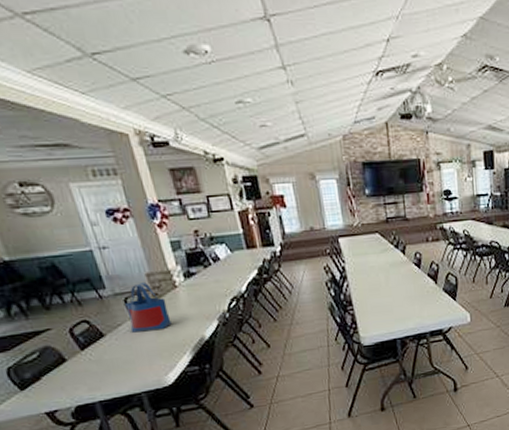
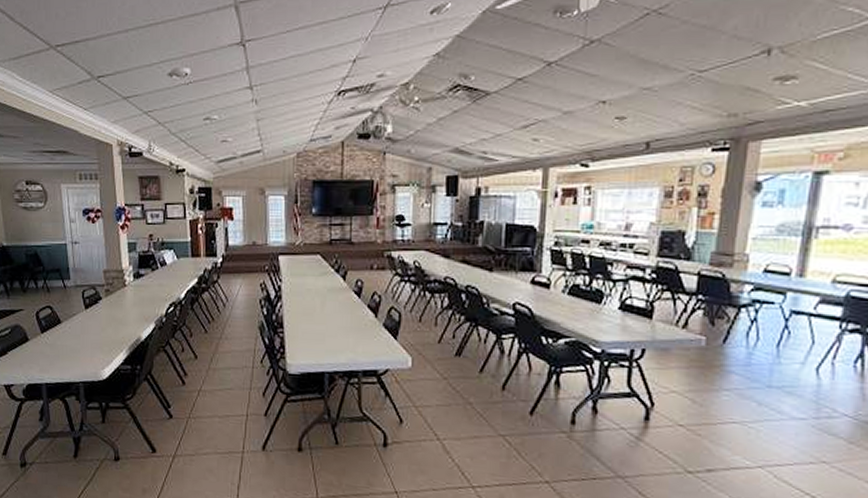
tote bag: present [125,283,172,333] -> none [82,278,116,325]

